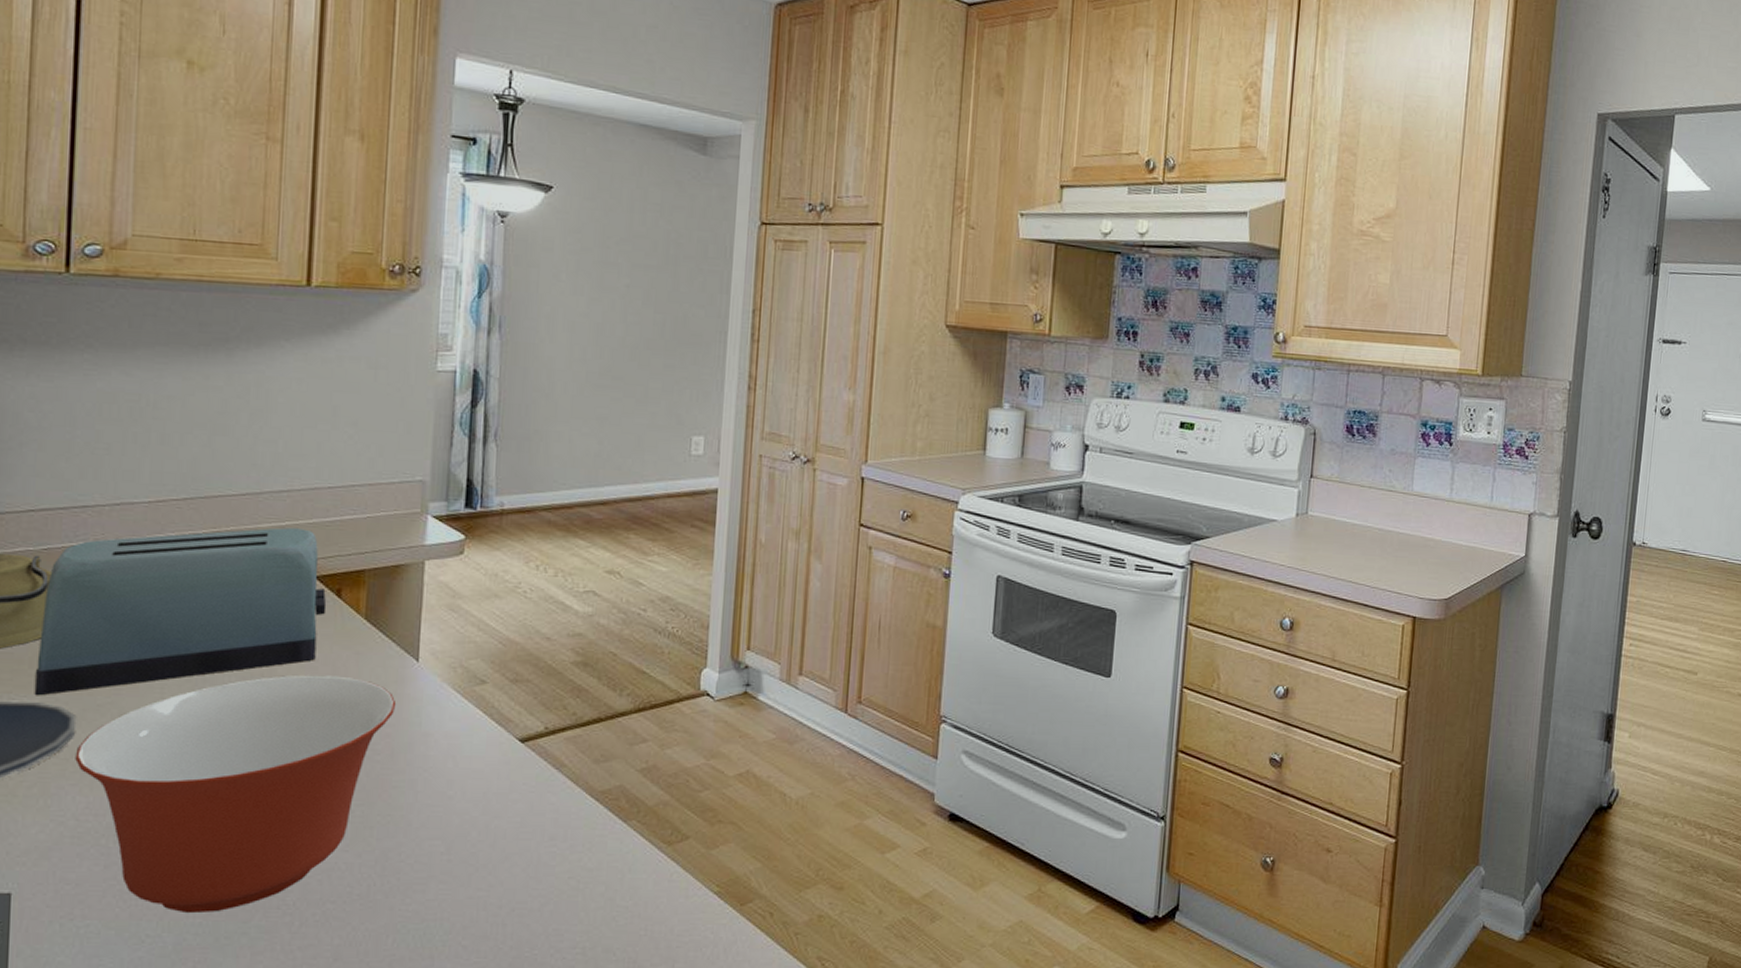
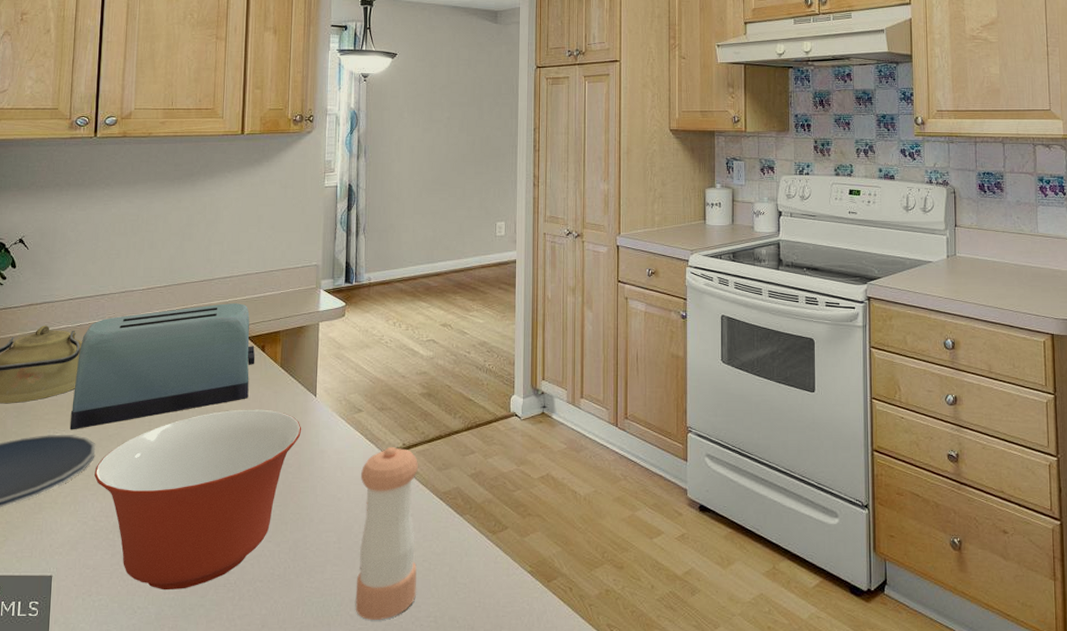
pepper shaker: none [470,730,567,952] -> present [355,446,419,620]

